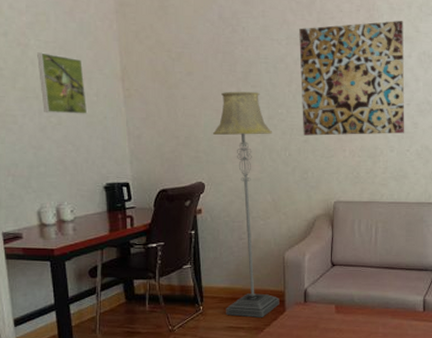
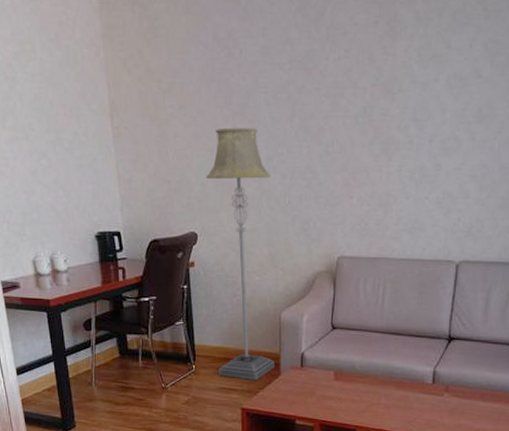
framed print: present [37,52,88,115] -> none [25,87,77,157]
wall art: present [299,21,405,136] -> none [304,34,432,180]

